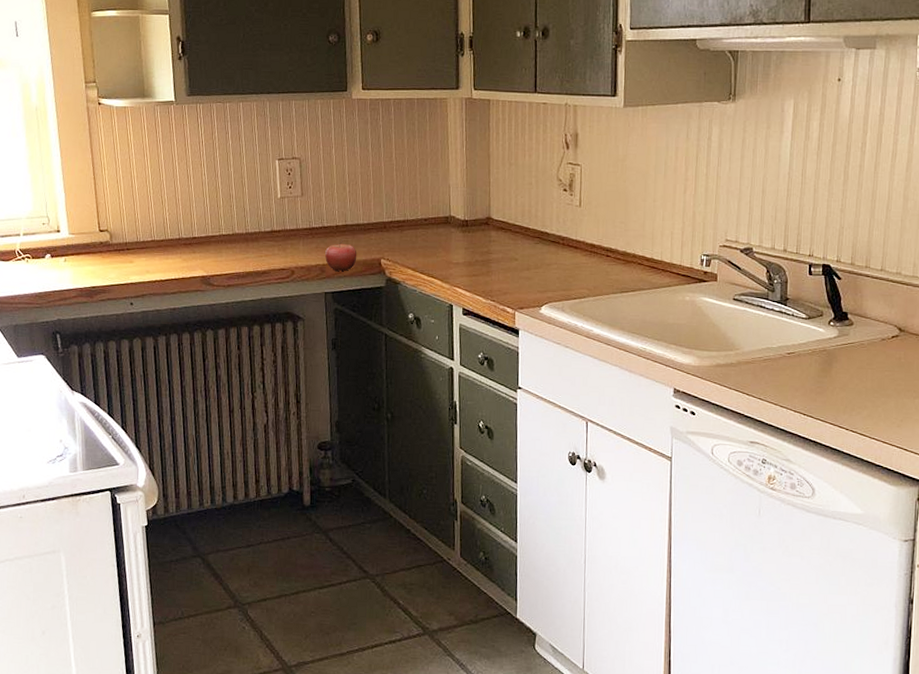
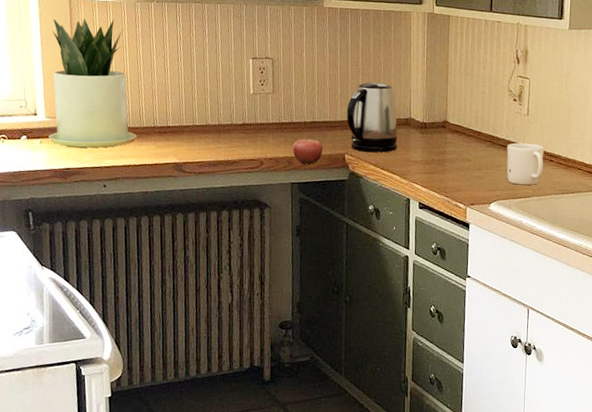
planter: none [71,126,162,264] -> present [49,18,137,148]
kettle: none [381,177,437,255] -> present [346,81,398,153]
mug: none [557,237,600,285] -> present [506,143,545,186]

